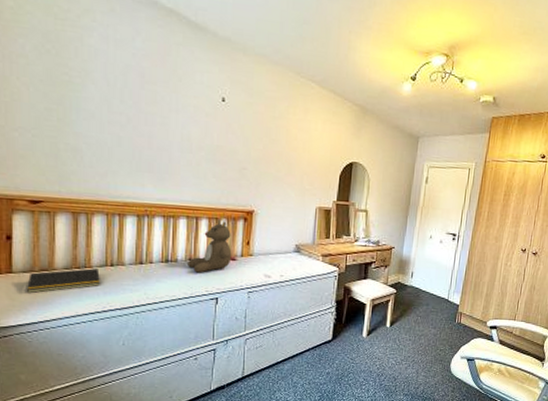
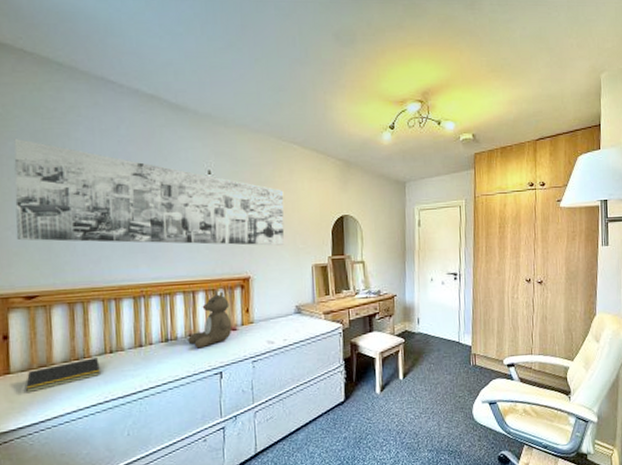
wall art: none [23,37,296,184] -> present [14,139,285,246]

